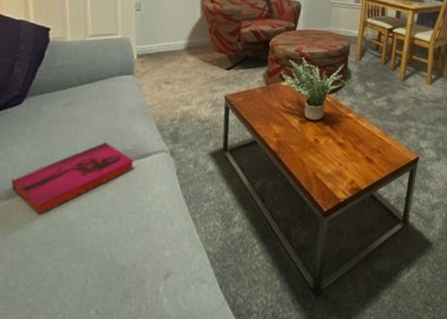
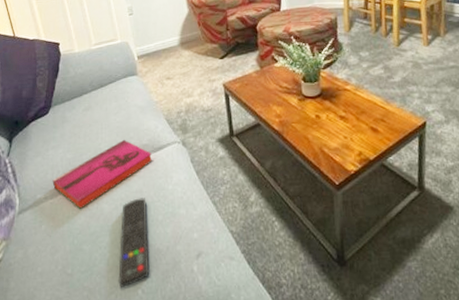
remote control: none [69,207,119,308] -> present [118,198,150,289]

